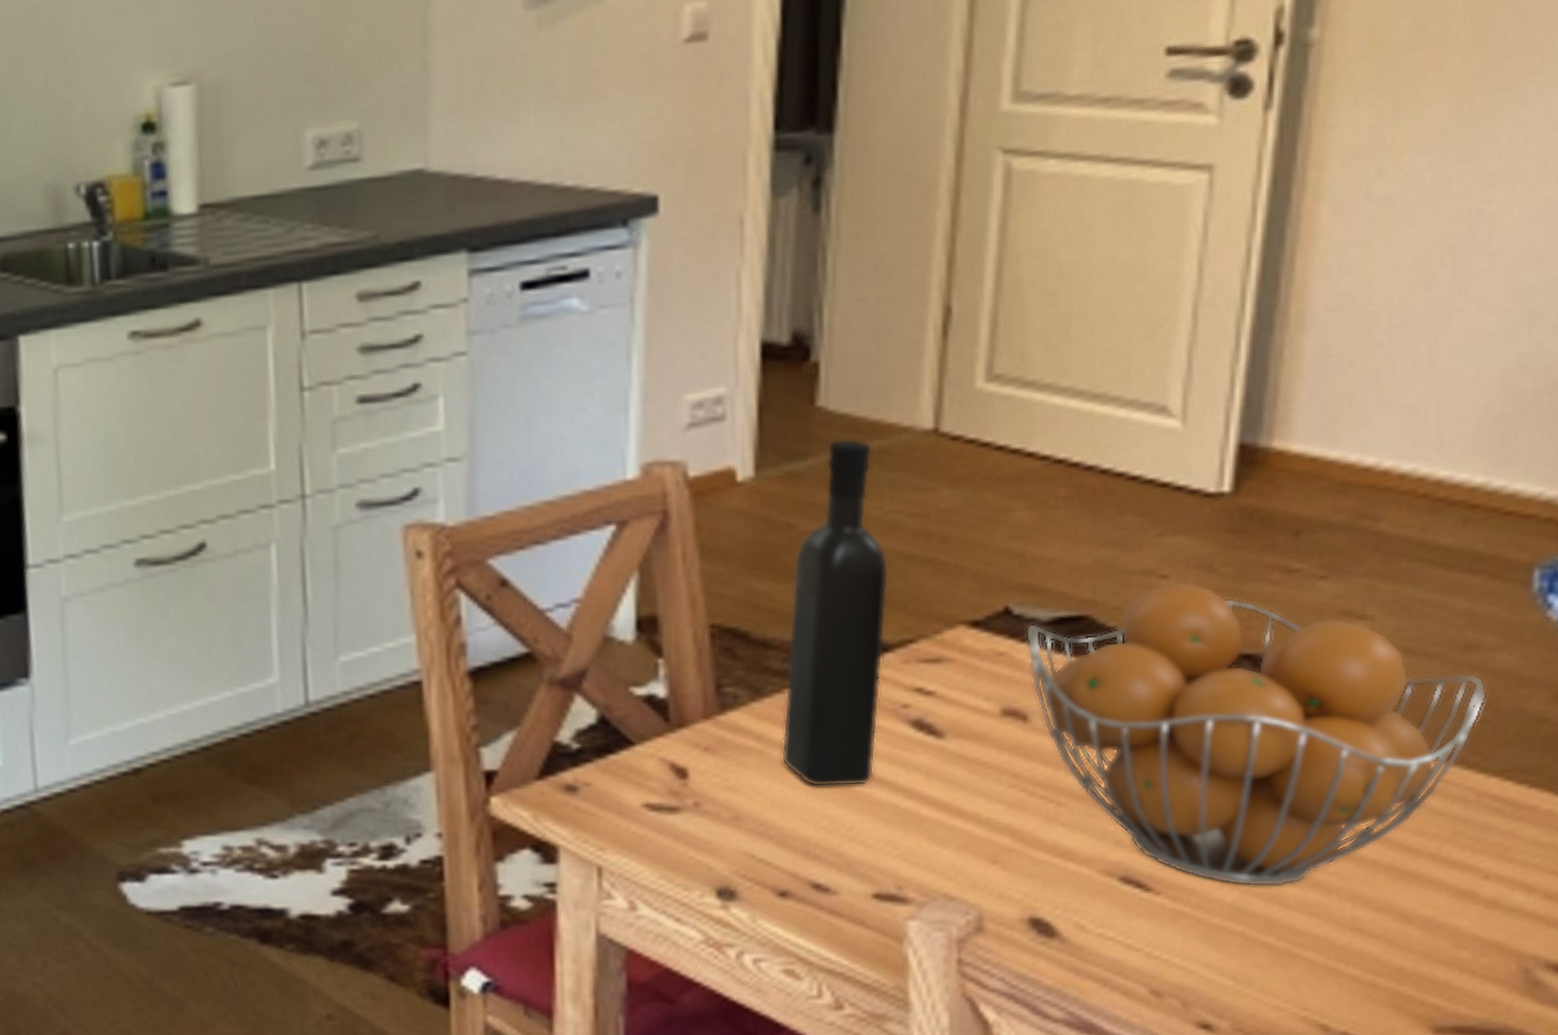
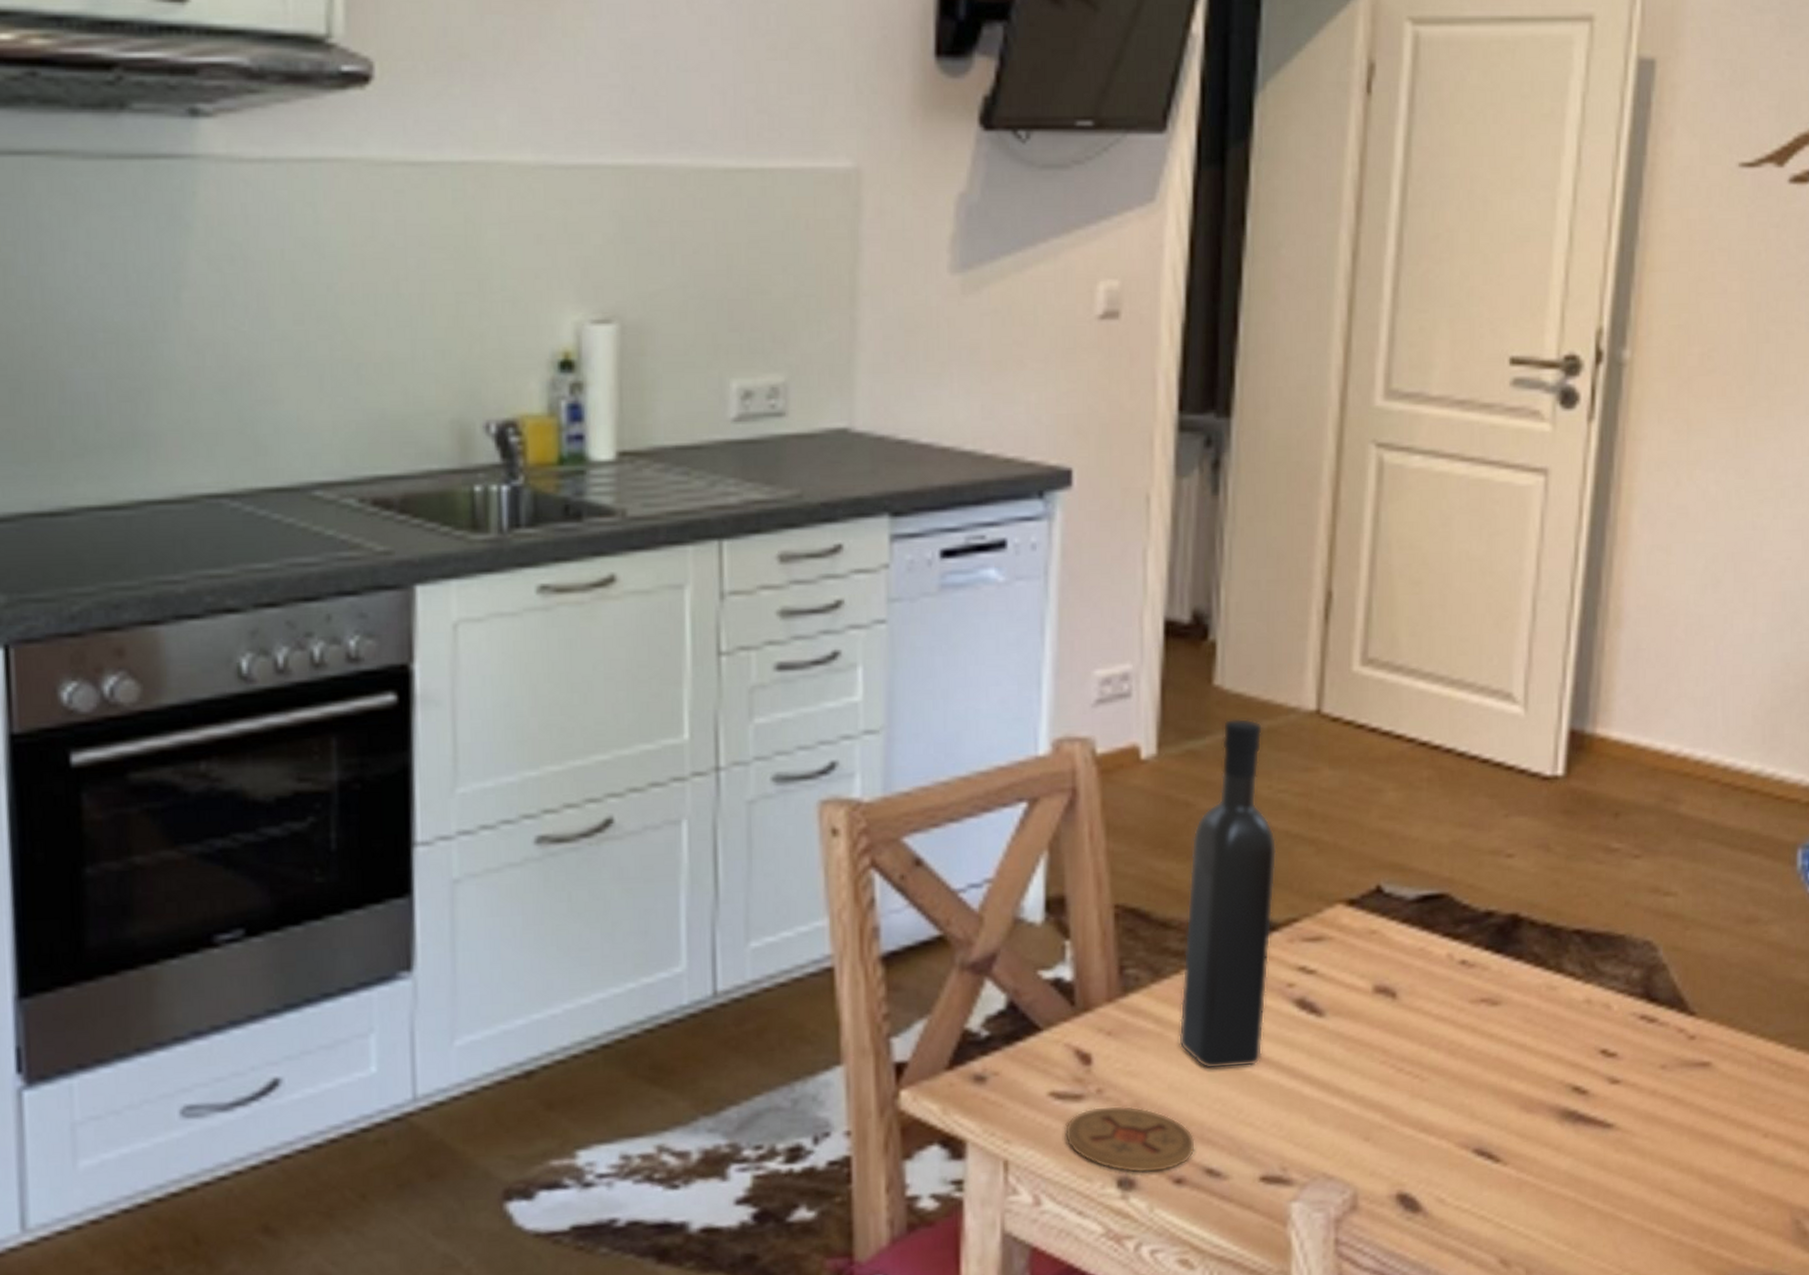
coaster: none [660,818,801,885] -> present [1064,1105,1195,1173]
fruit basket: present [1025,581,1487,887] -> none [1394,860,1764,1154]

